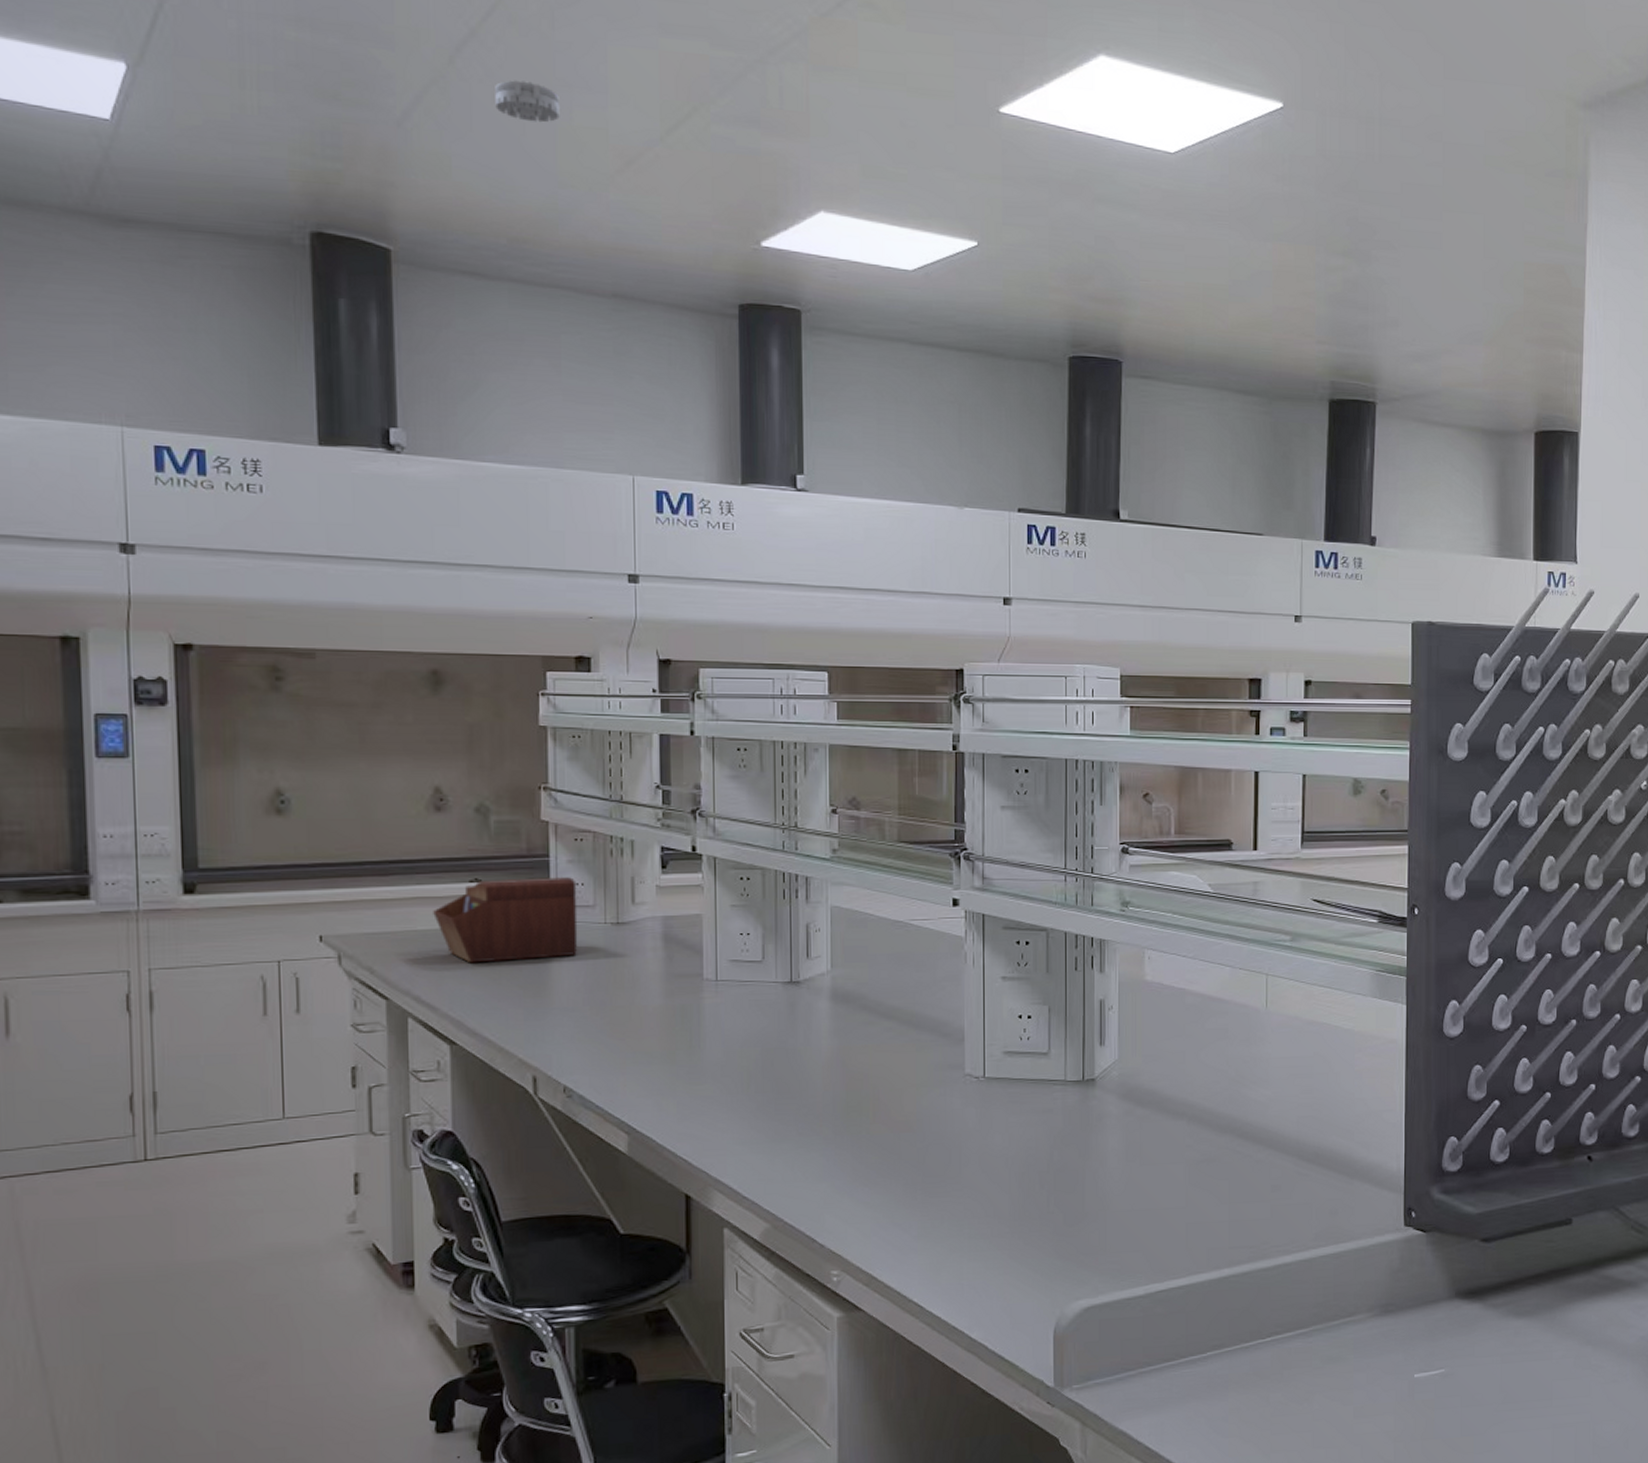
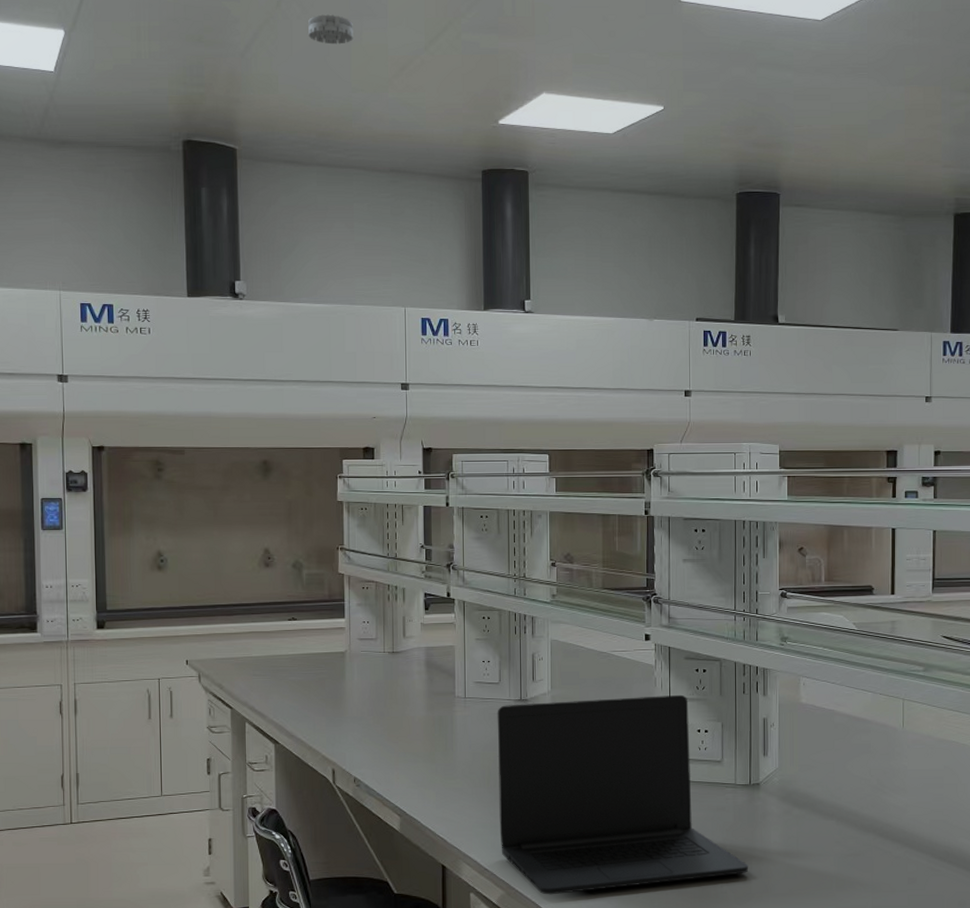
sewing box: present [433,877,578,963] -> none [263,617,365,682]
laptop: none [759,972,1082,1226] -> present [497,694,749,895]

